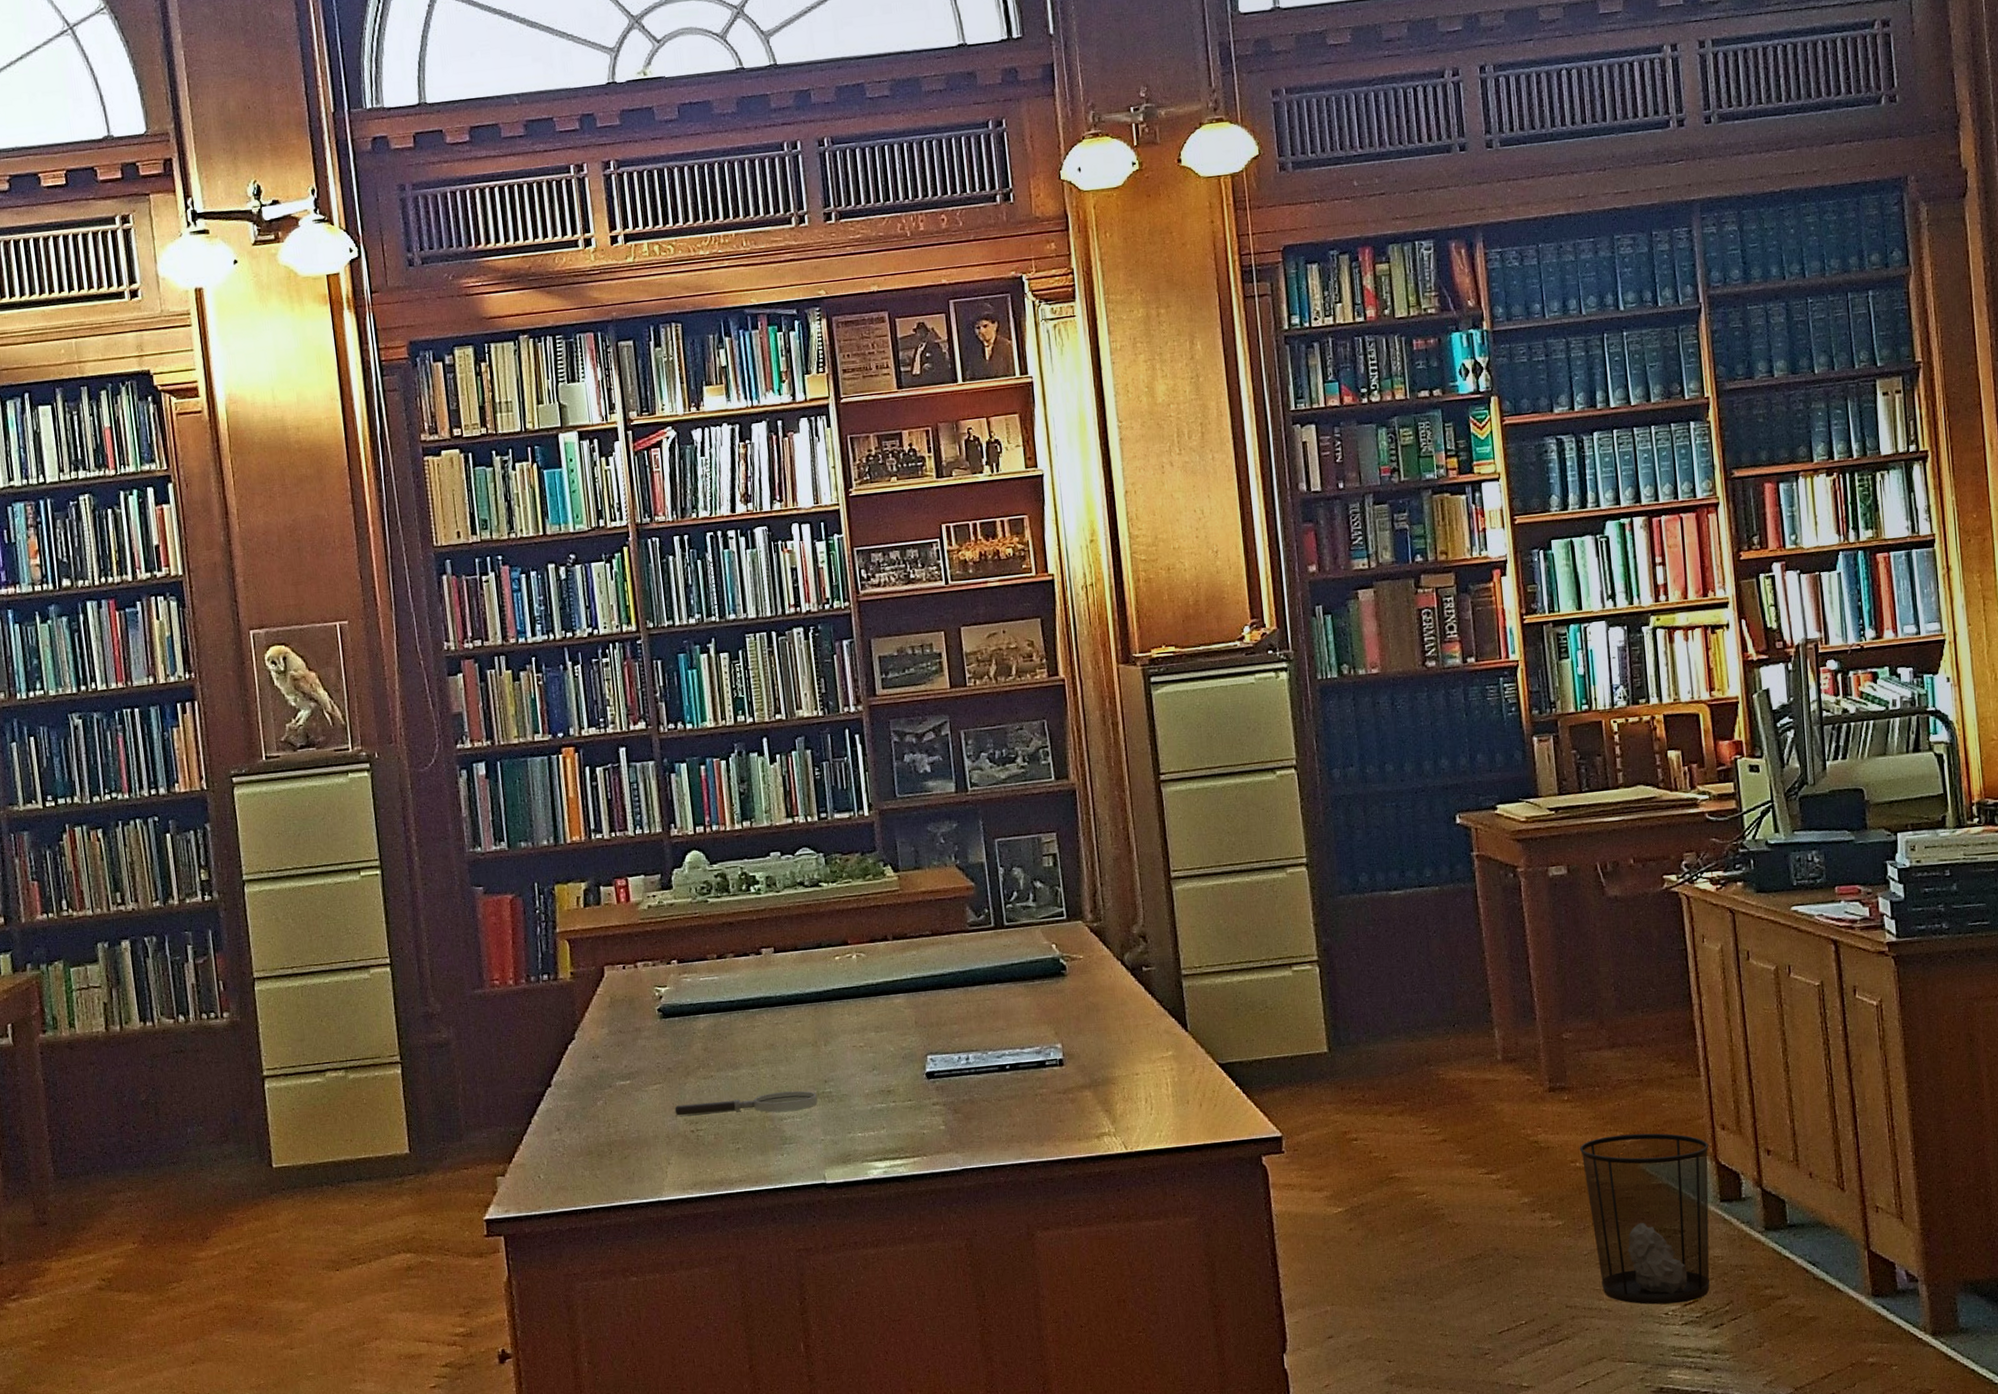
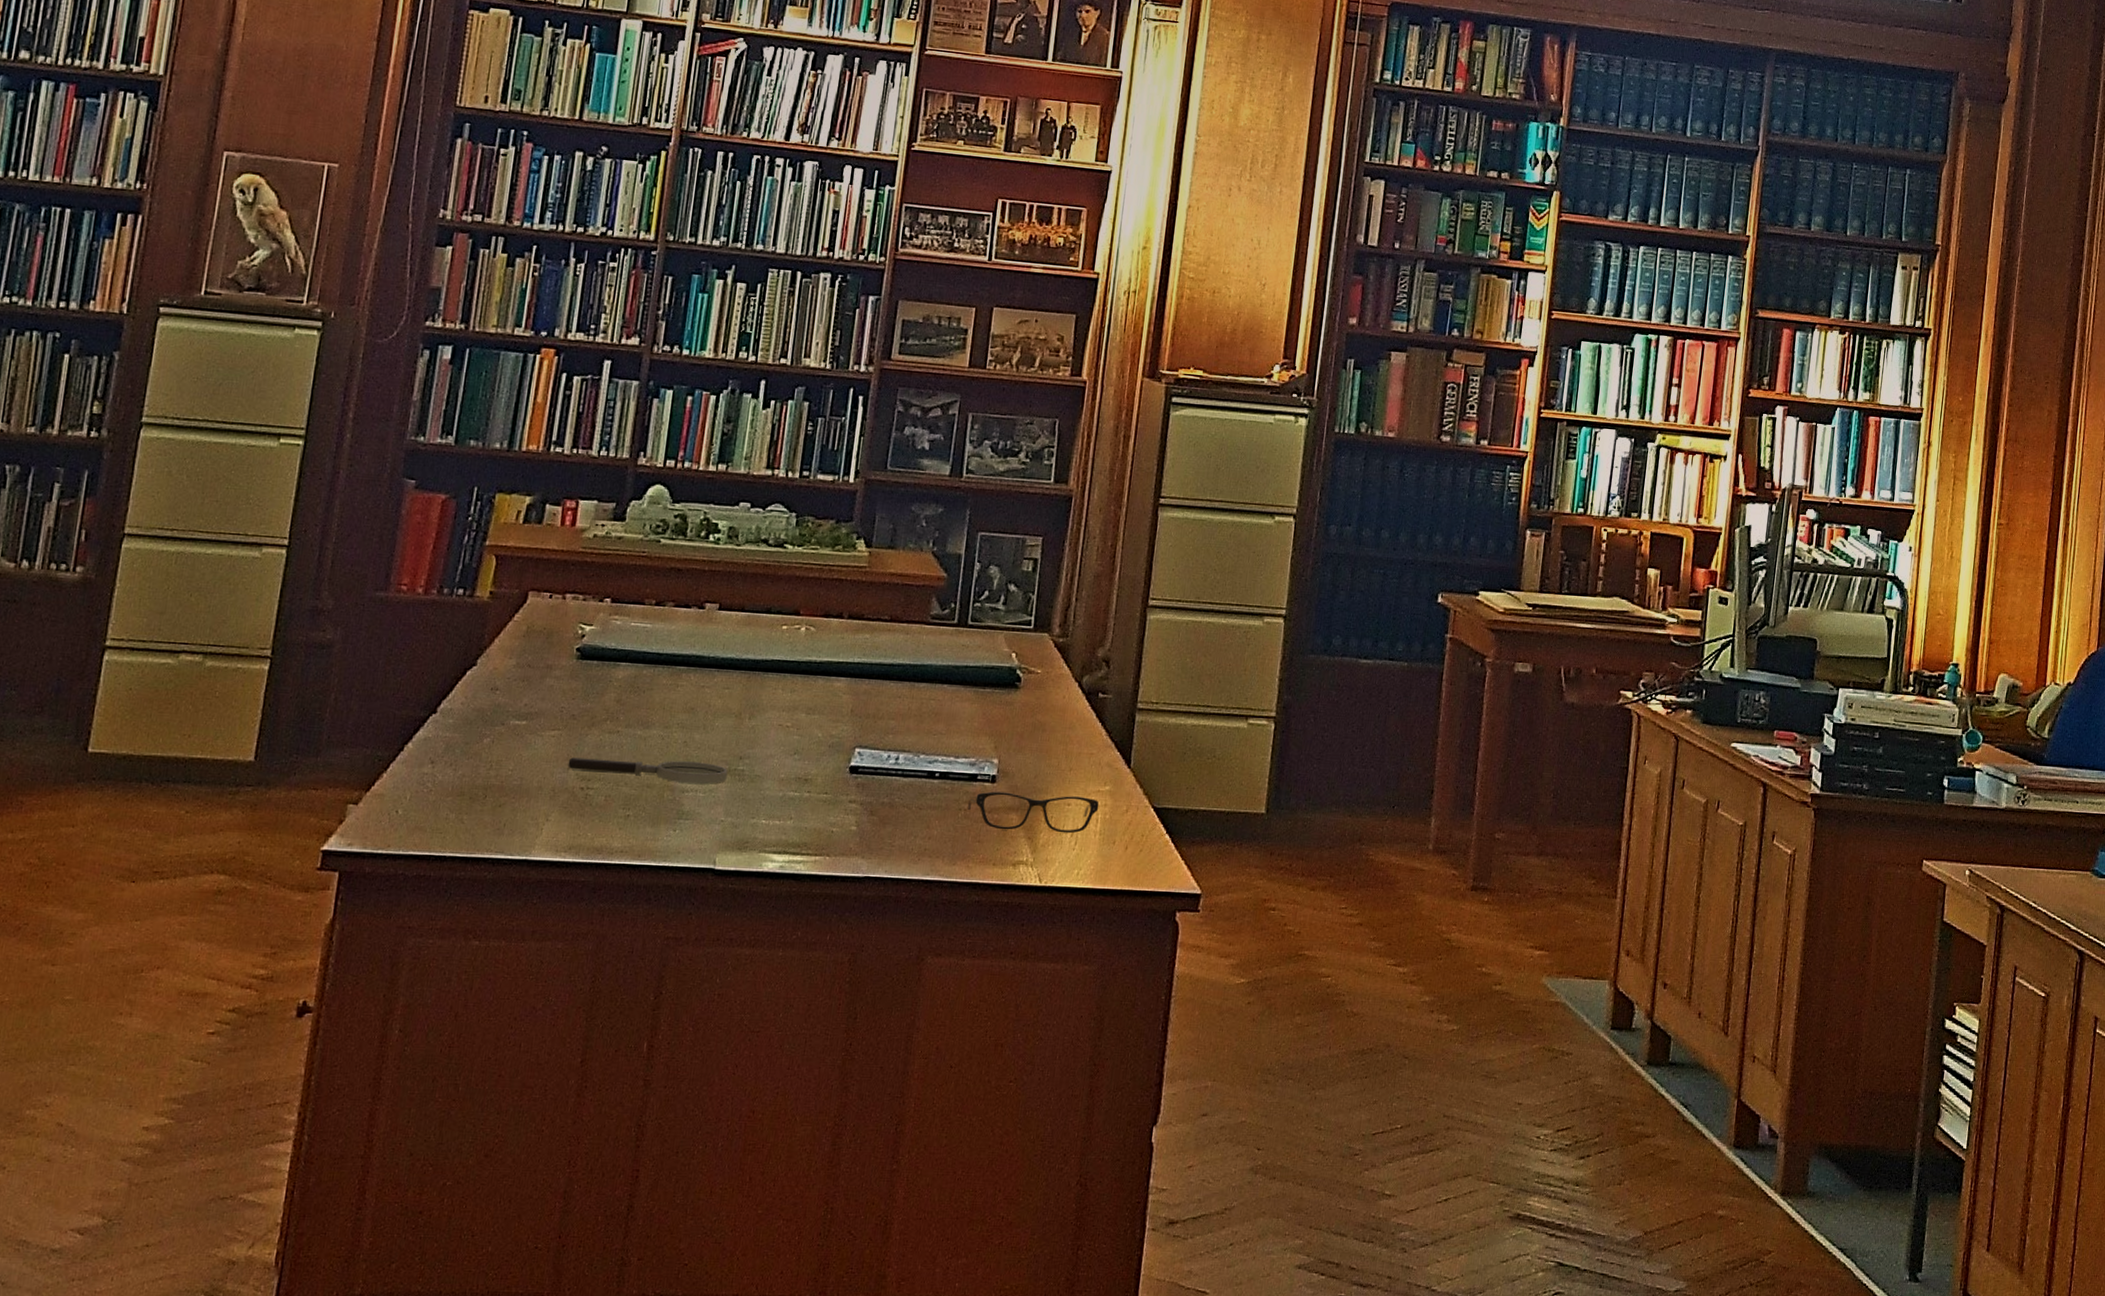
eyeglasses: none [1041,1065,1166,1108] -> present [967,791,1099,834]
waste bin: present [1579,1133,1710,1305] -> none [1482,945,1612,1128]

